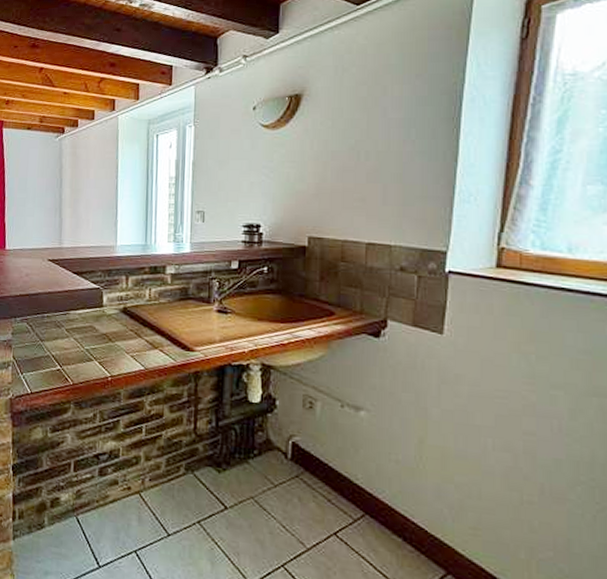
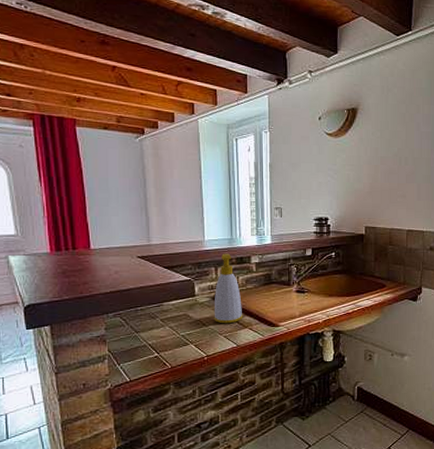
soap bottle: none [121,261,154,342] -> present [214,253,243,324]

